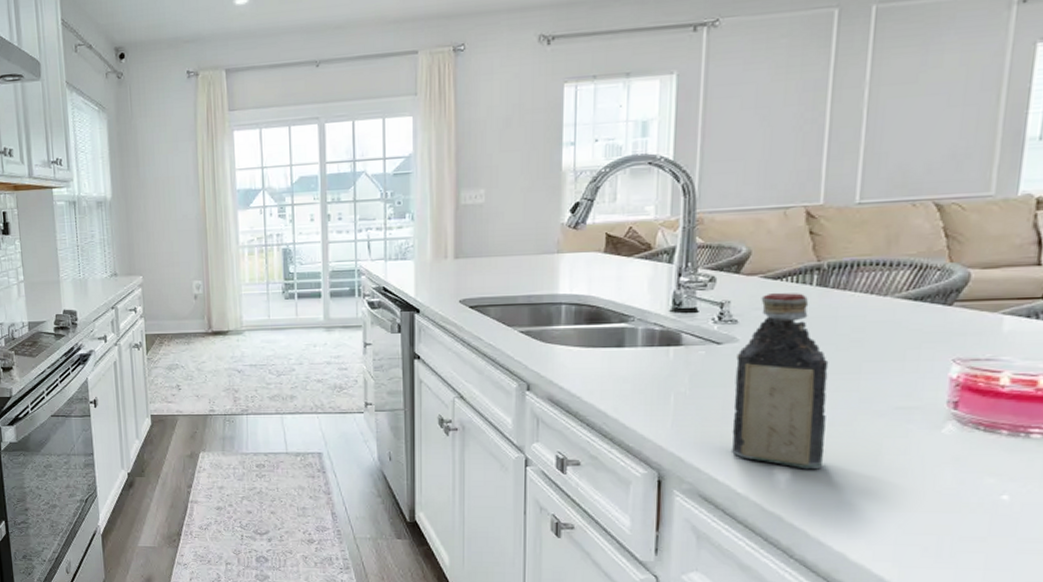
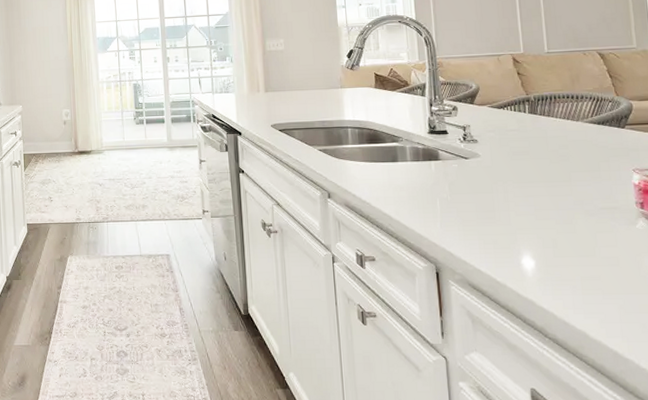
bottle: present [730,292,829,470] -> none [480,118,557,260]

